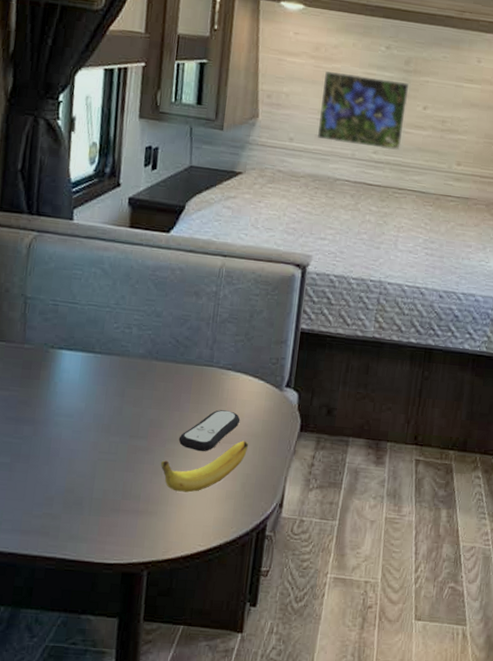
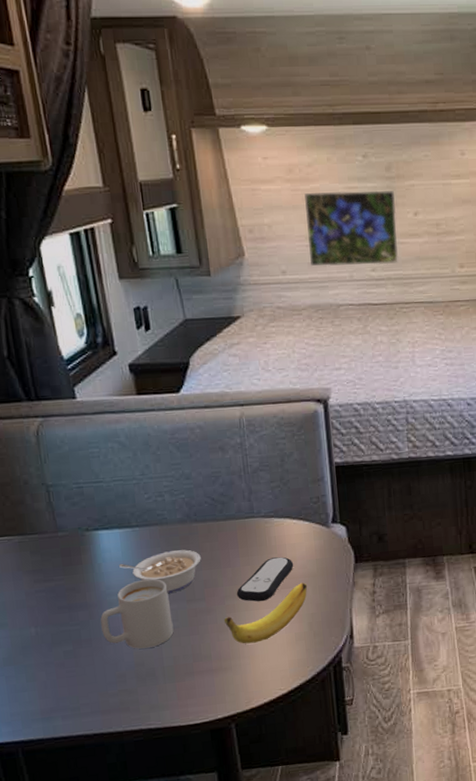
mug: none [41,406,114,477] -> present [100,578,174,649]
legume: none [74,383,153,426] -> present [119,549,201,594]

